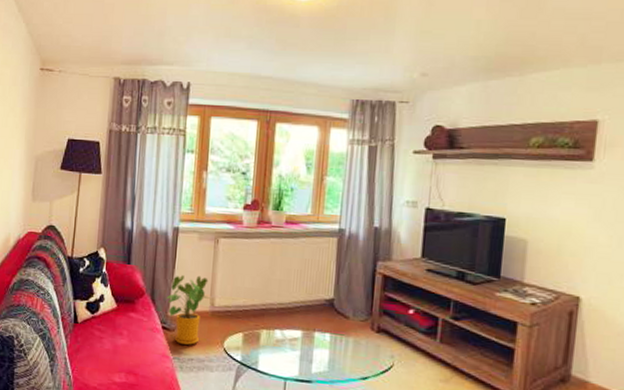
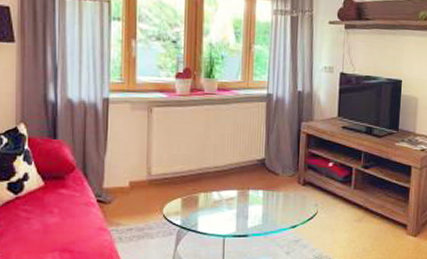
house plant: present [166,275,210,345] -> none [100,146,146,215]

